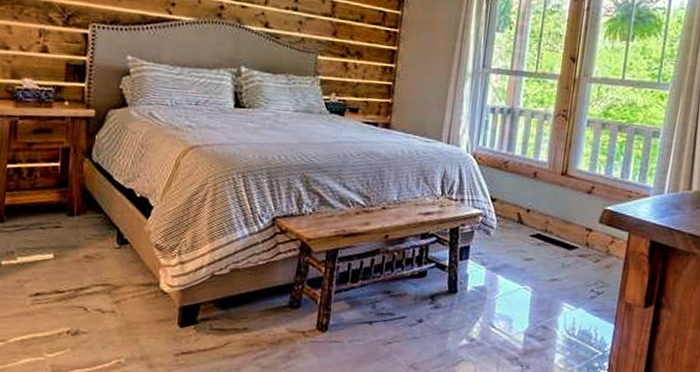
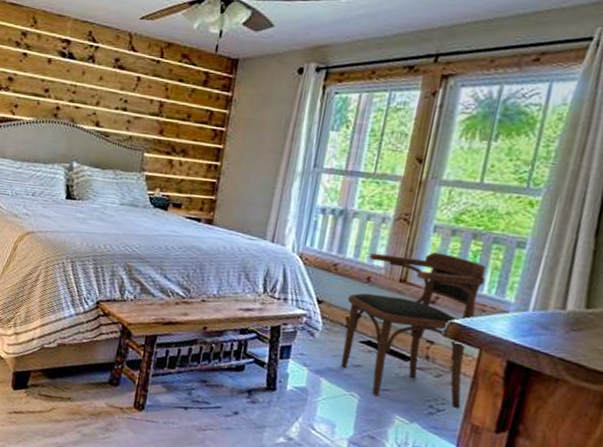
armchair: none [514,145,630,290] -> present [341,252,486,410]

